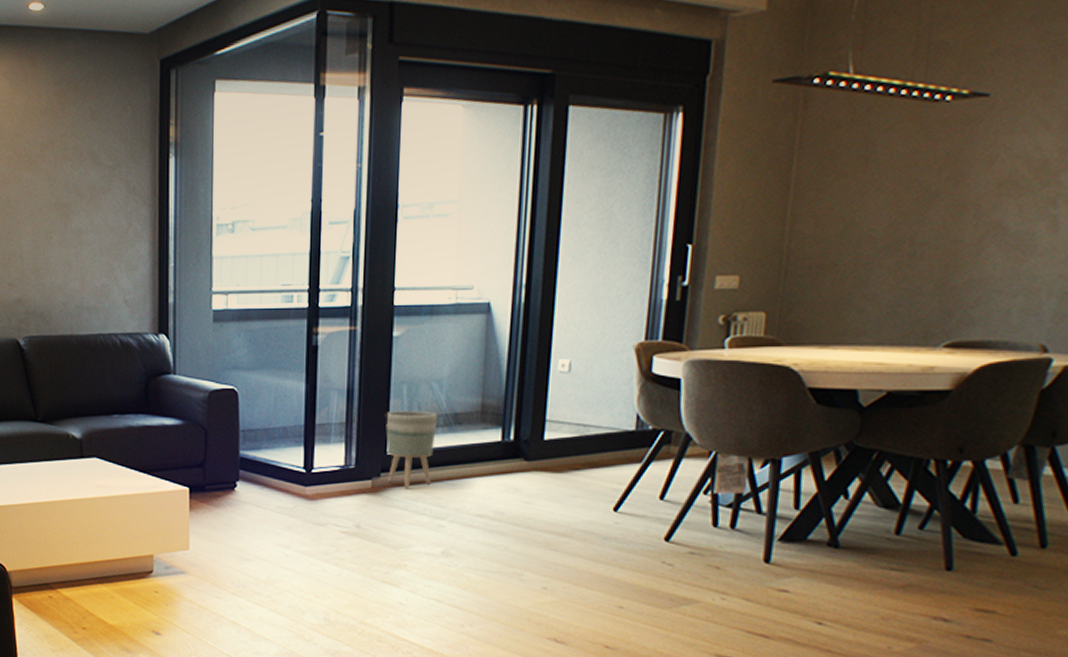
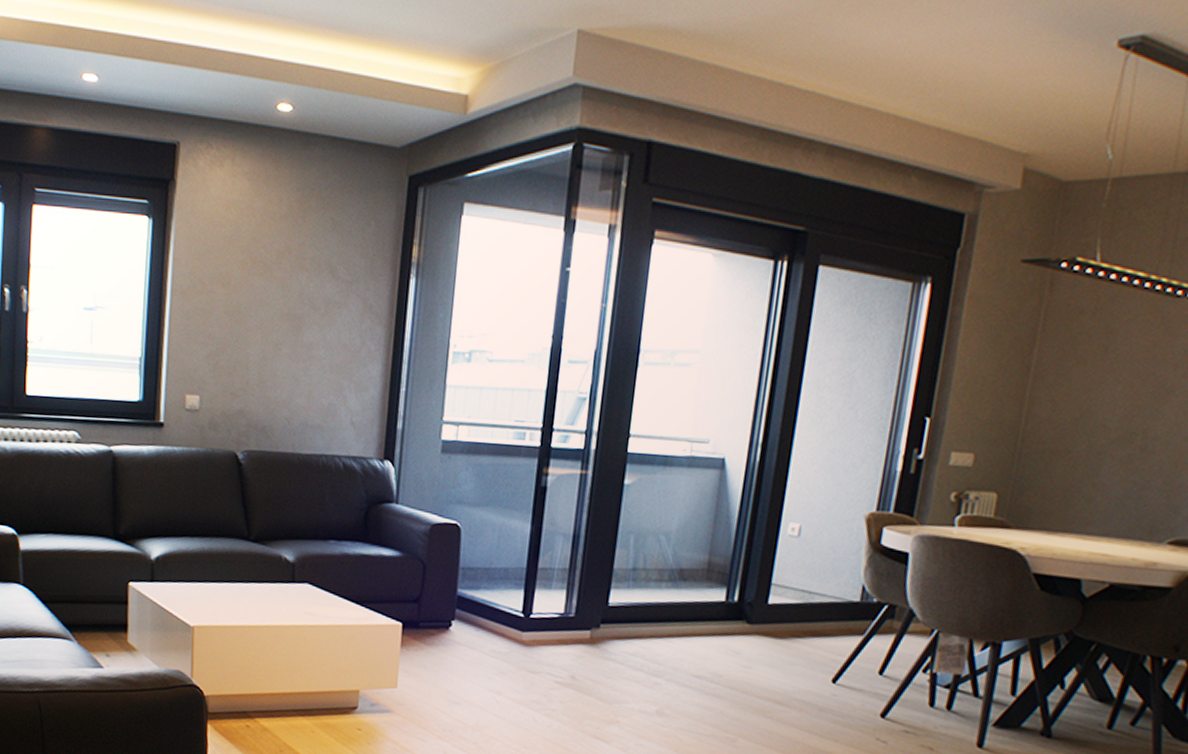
planter: present [386,410,438,489] -> none [607,561,664,643]

